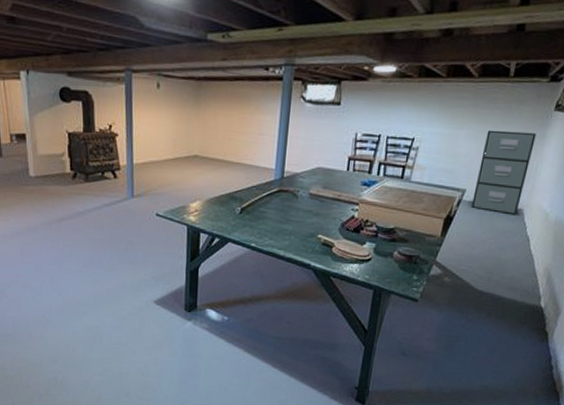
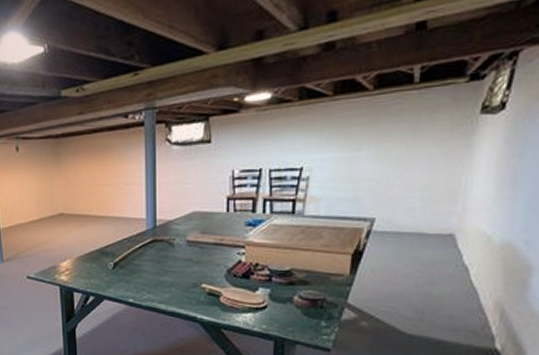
filing cabinet: present [471,130,537,216] -> none [385,143,460,242]

